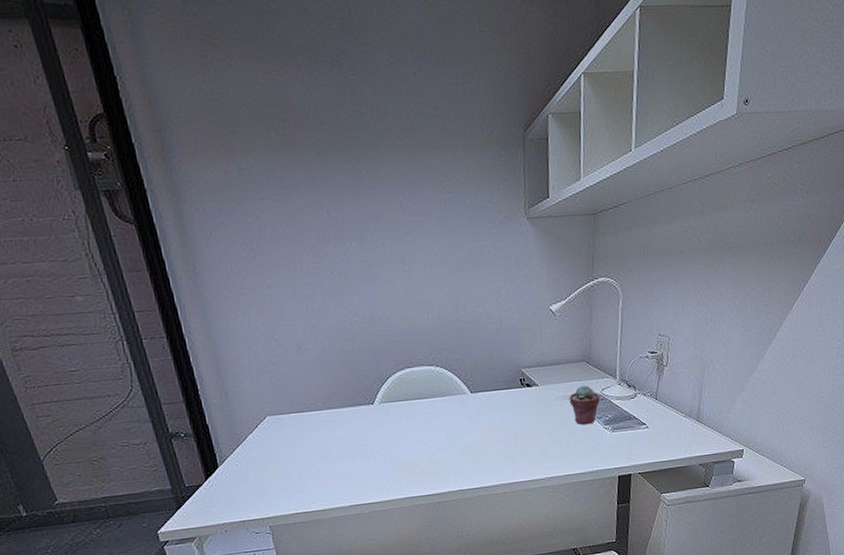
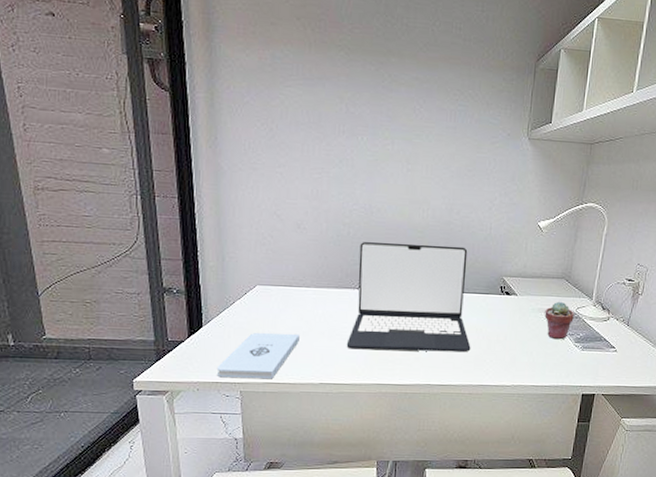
notepad: none [241,459,321,516] -> present [216,332,300,378]
laptop: none [367,344,499,467] -> present [346,242,471,353]

